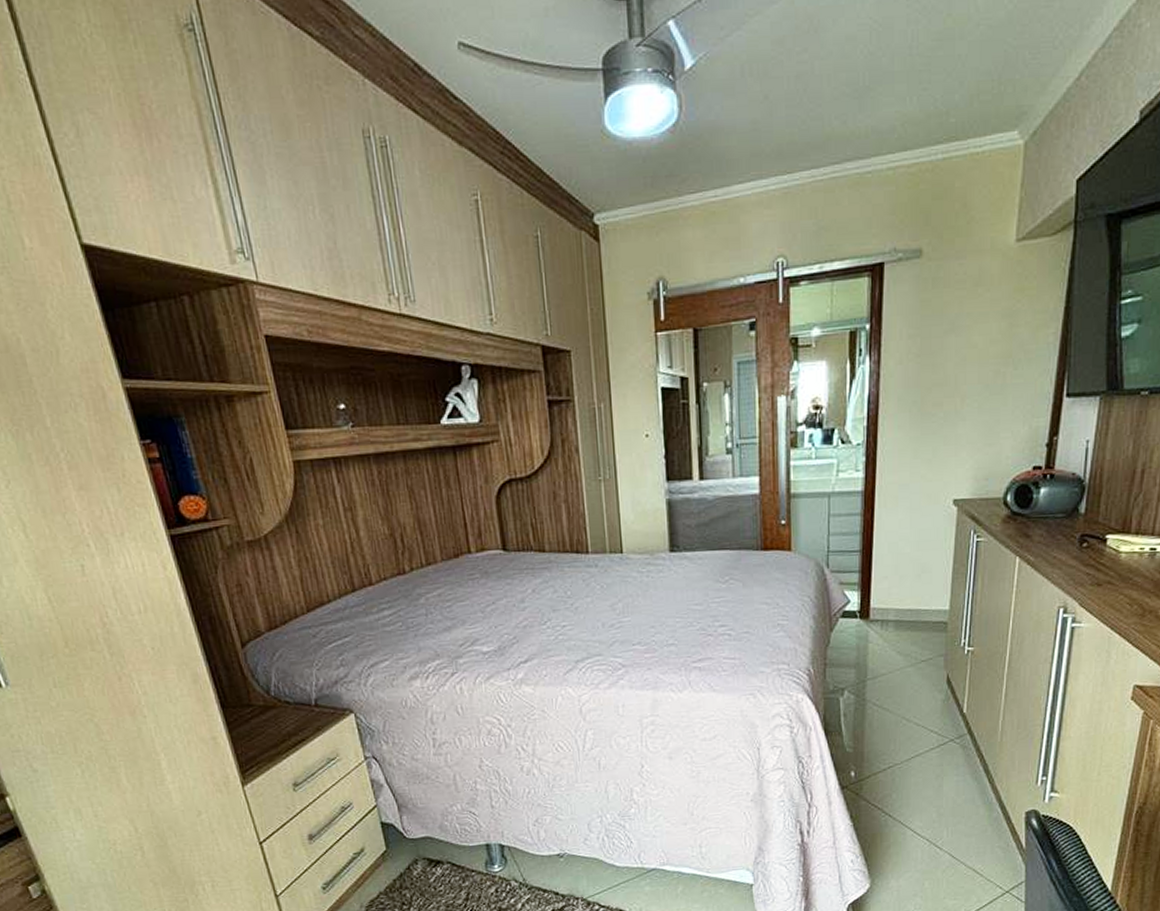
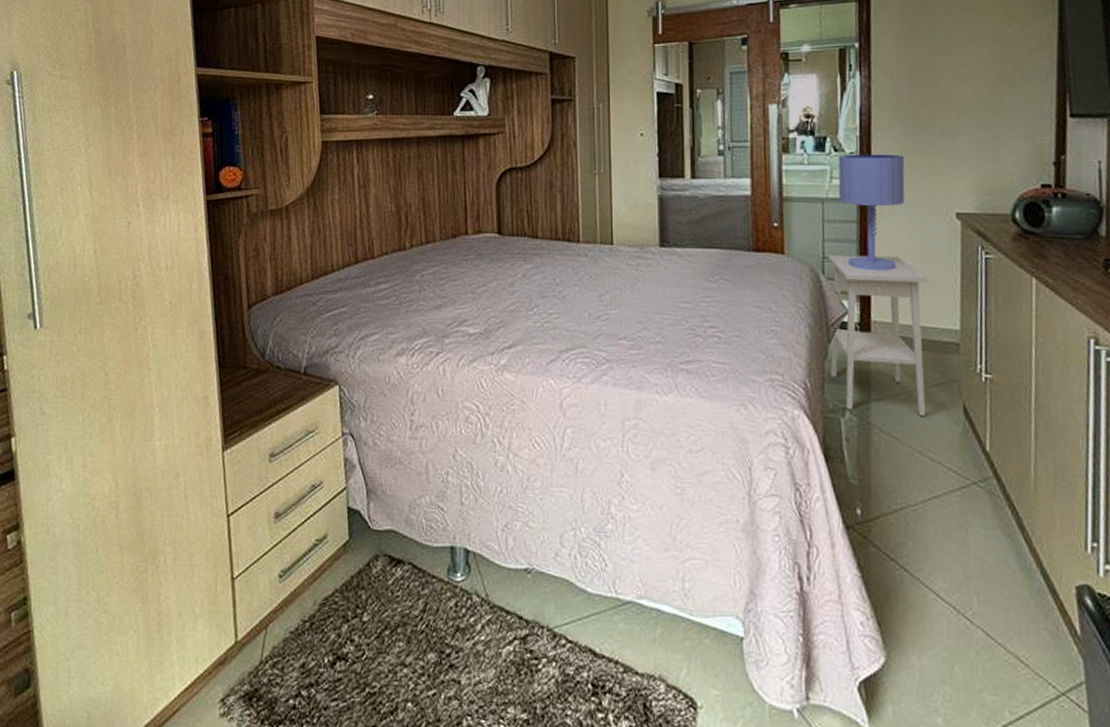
side table: none [832,545,924,690] -> present [828,255,928,417]
table lamp: none [844,443,909,562] -> present [838,154,905,272]

